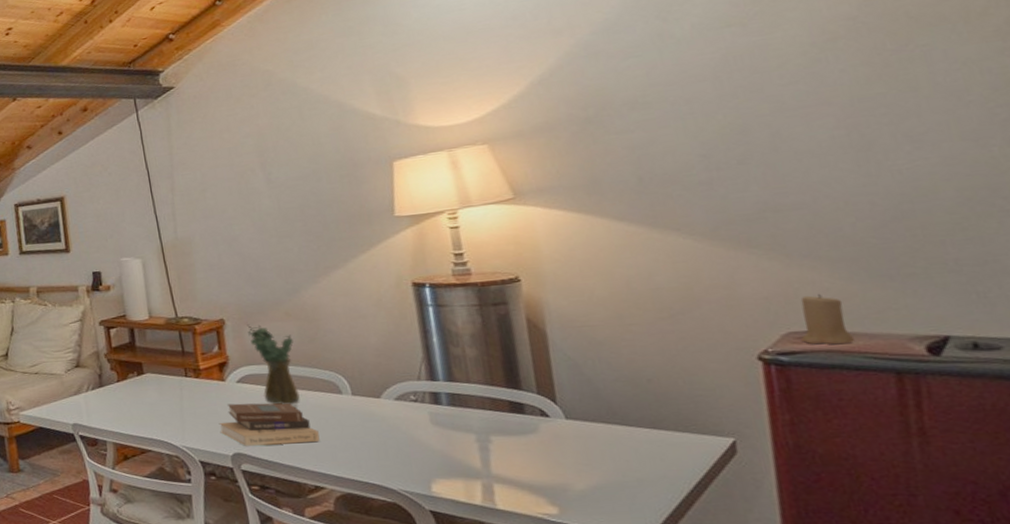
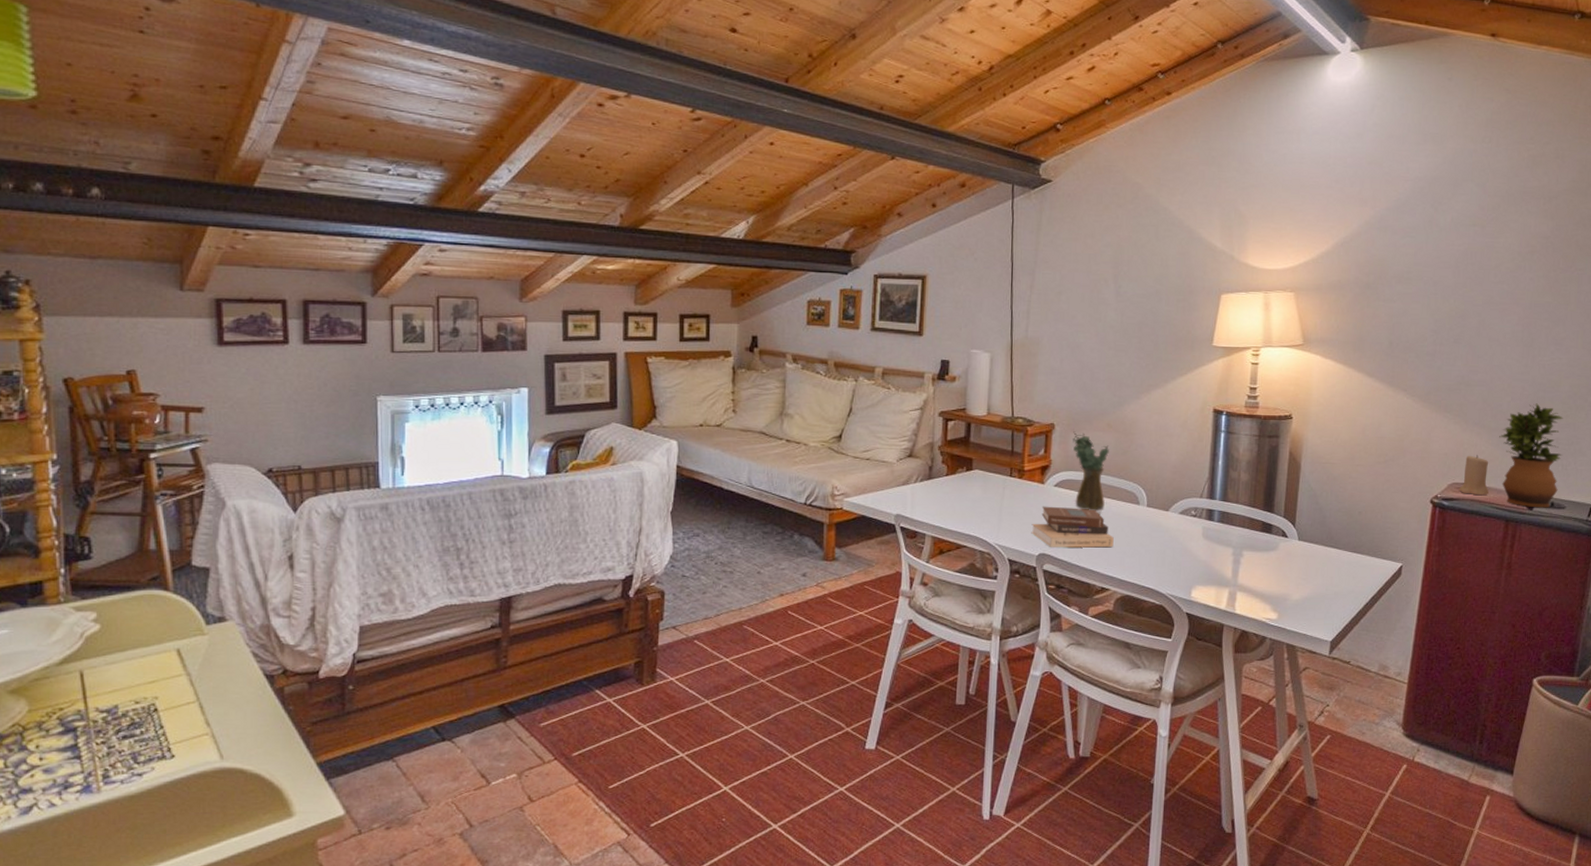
potted plant: none [850,219,980,353] -> present [1499,403,1563,508]

